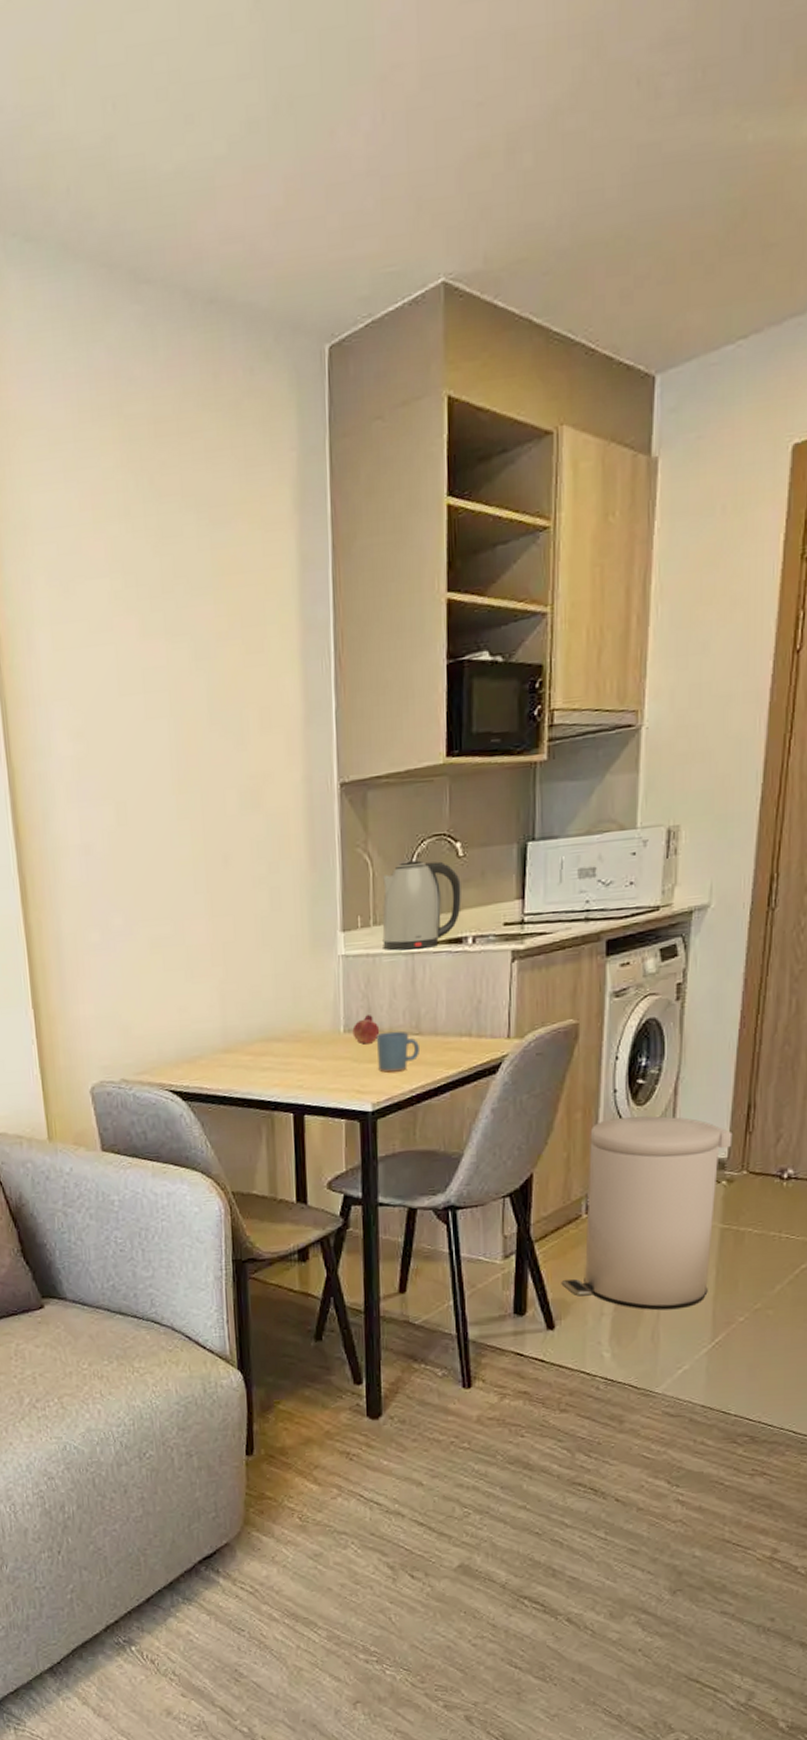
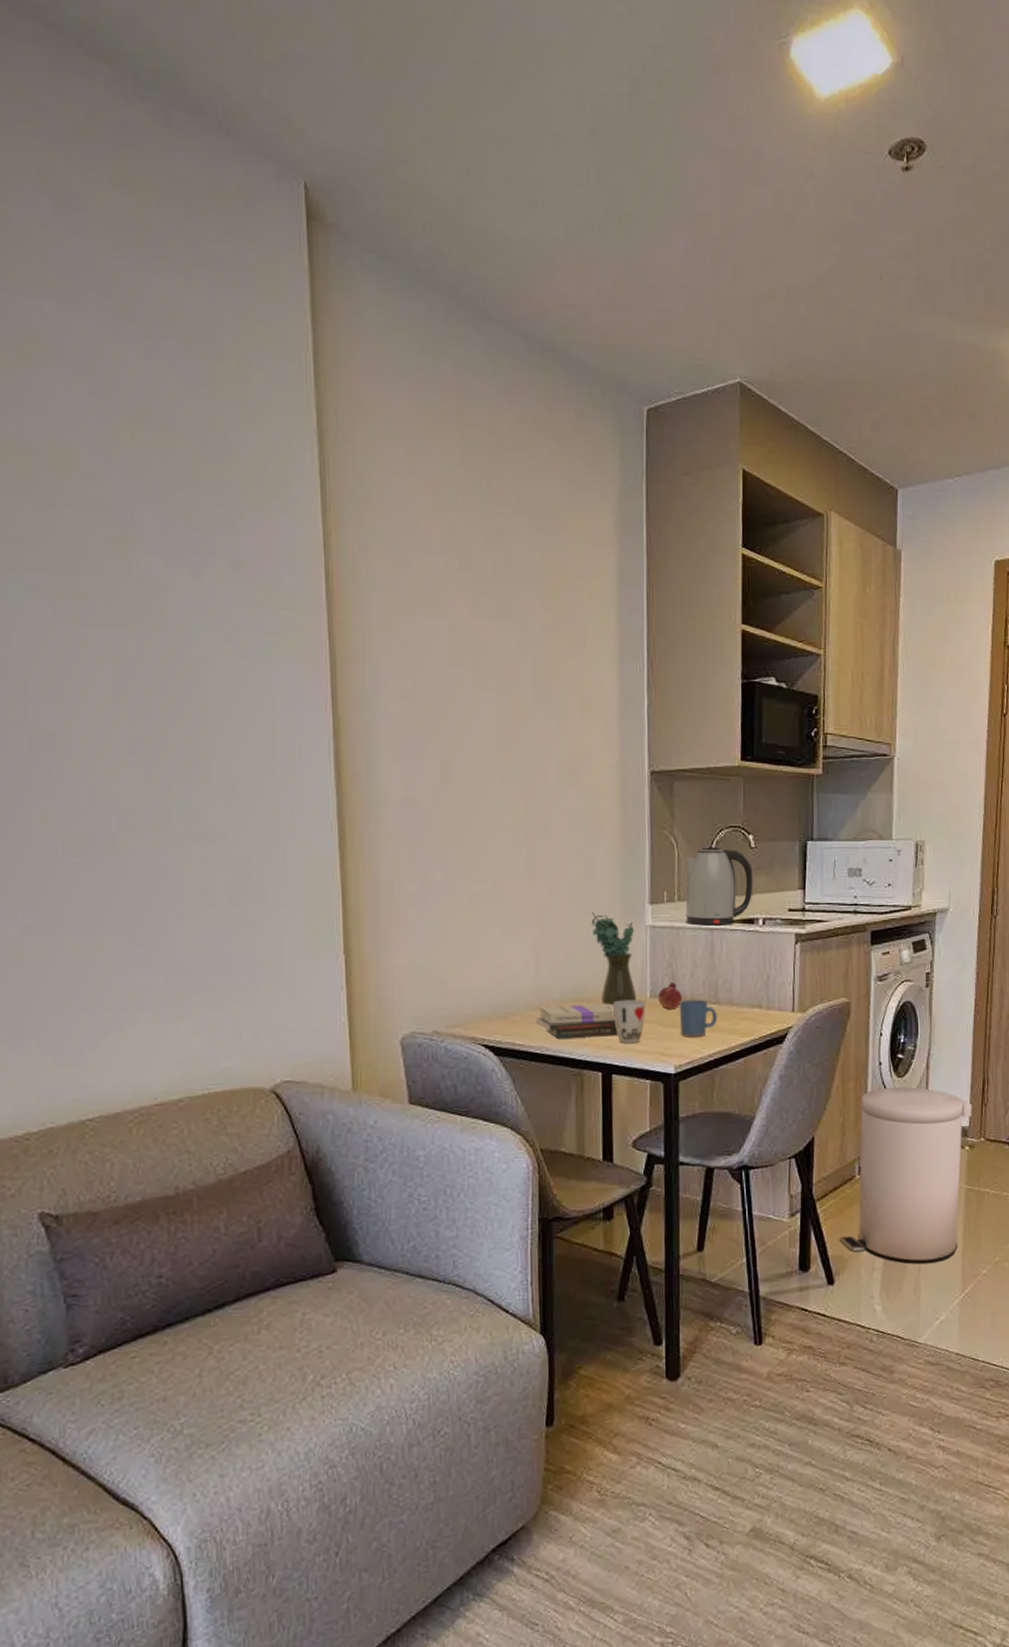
books: none [223,1041,310,1081] -> present [536,1003,618,1039]
vase: none [278,945,330,1044] -> present [591,912,637,1006]
cup: none [304,1035,340,1083] -> present [613,999,646,1044]

